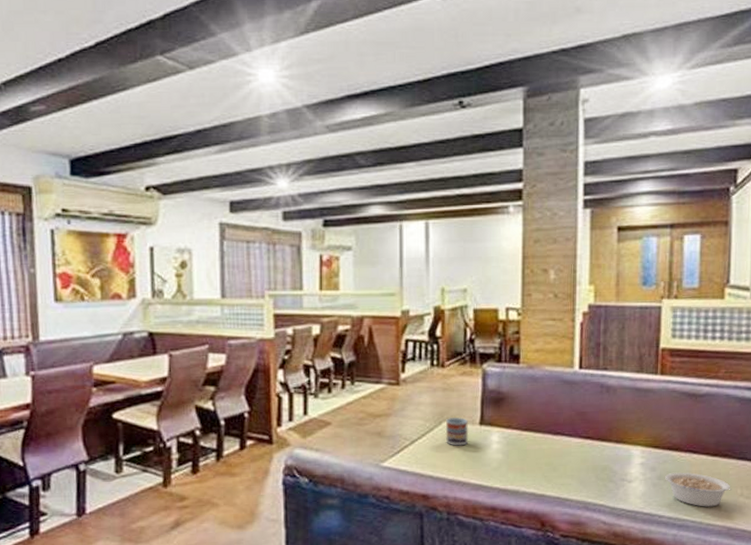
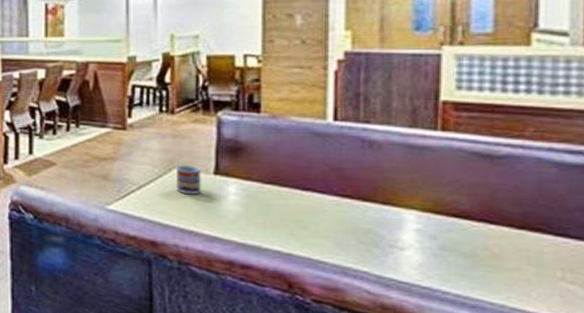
legume: present [665,472,732,507] -> none [450,243,548,289]

